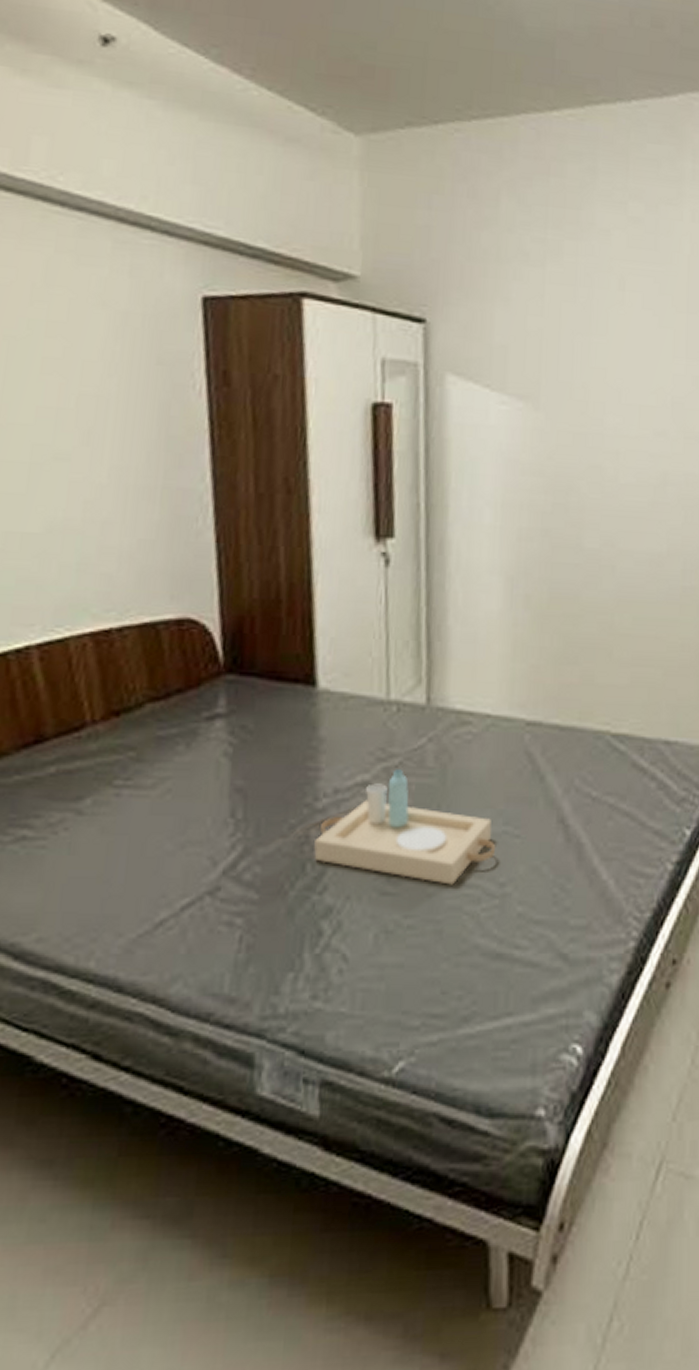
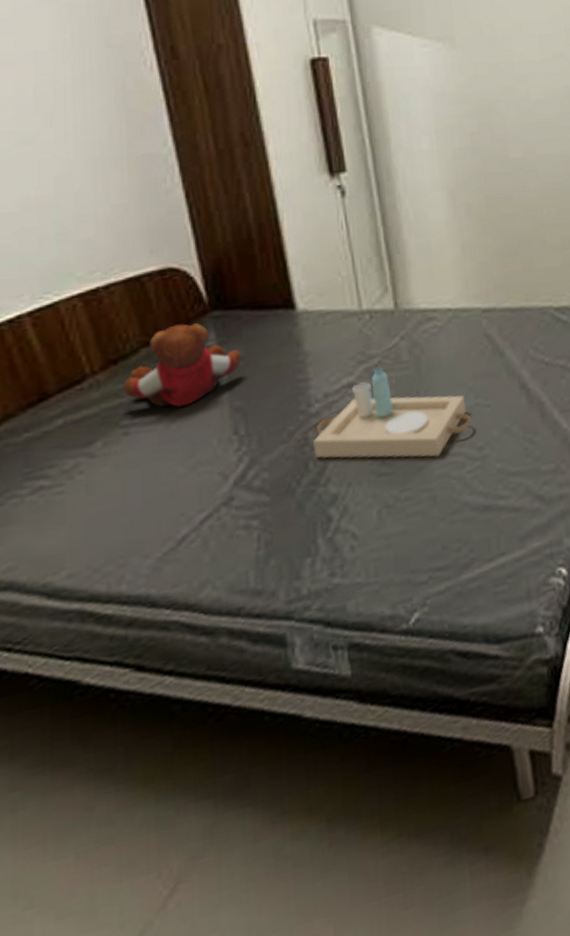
teddy bear: none [121,683,250,776] -> present [123,323,241,407]

